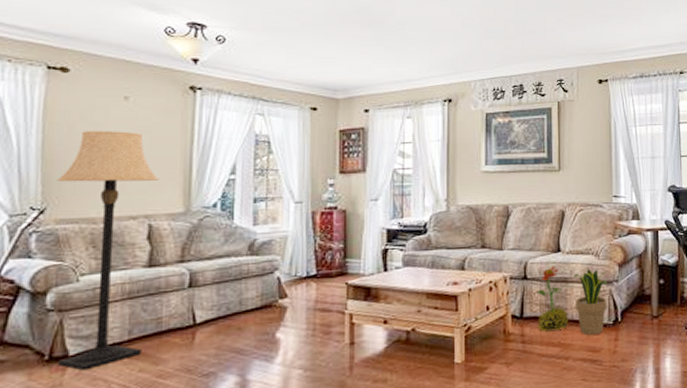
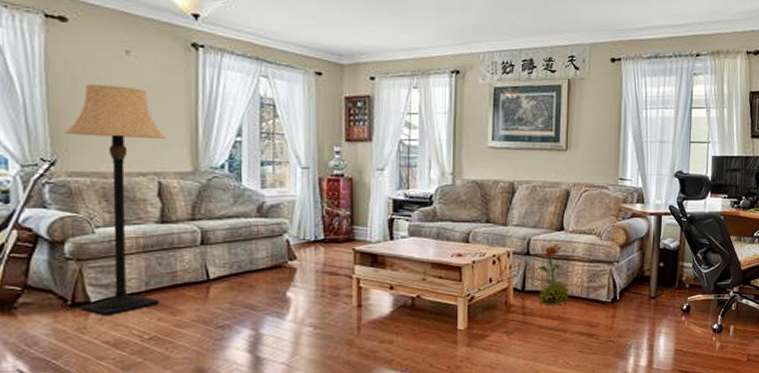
potted plant: present [573,268,607,335] -> none [575,248,609,311]

